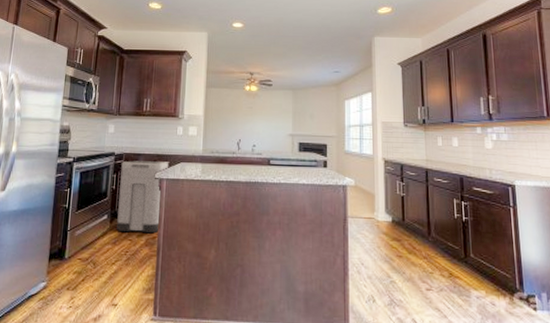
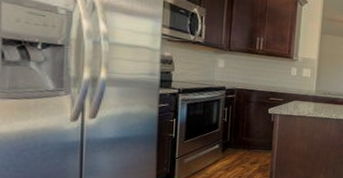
trash can: present [117,160,168,234] -> none [229,96,282,161]

